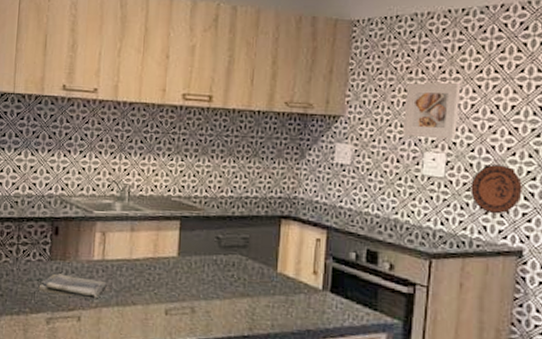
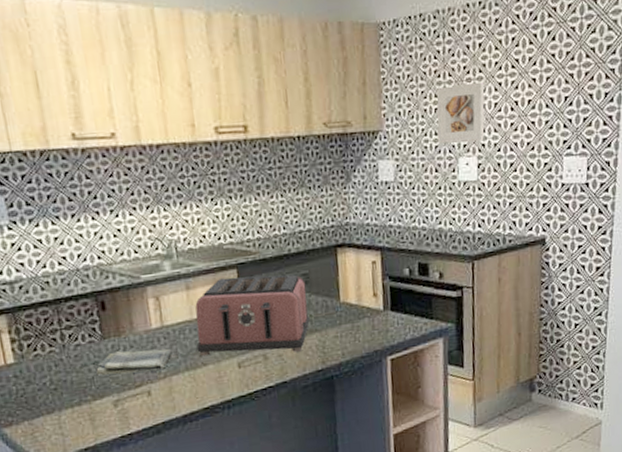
toaster: none [130,227,245,314] -> present [195,274,310,357]
decorative plate: present [470,165,522,214] -> none [500,160,542,209]

